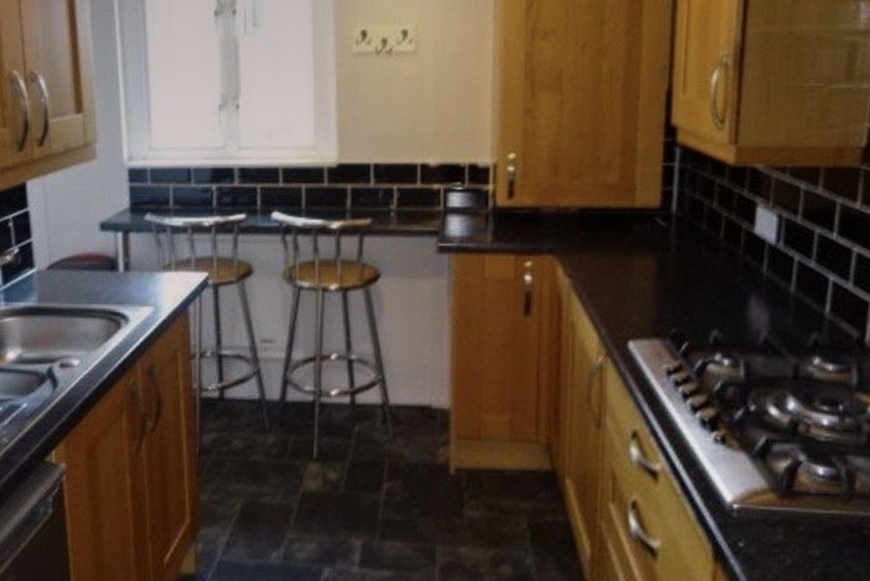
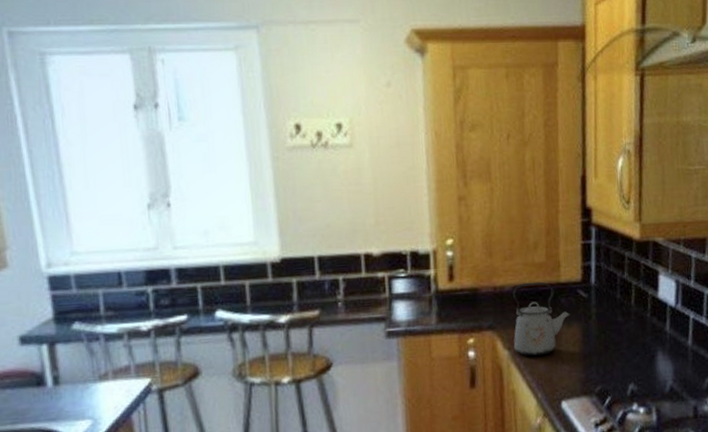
kettle: none [575,205,644,288] -> present [513,282,570,357]

